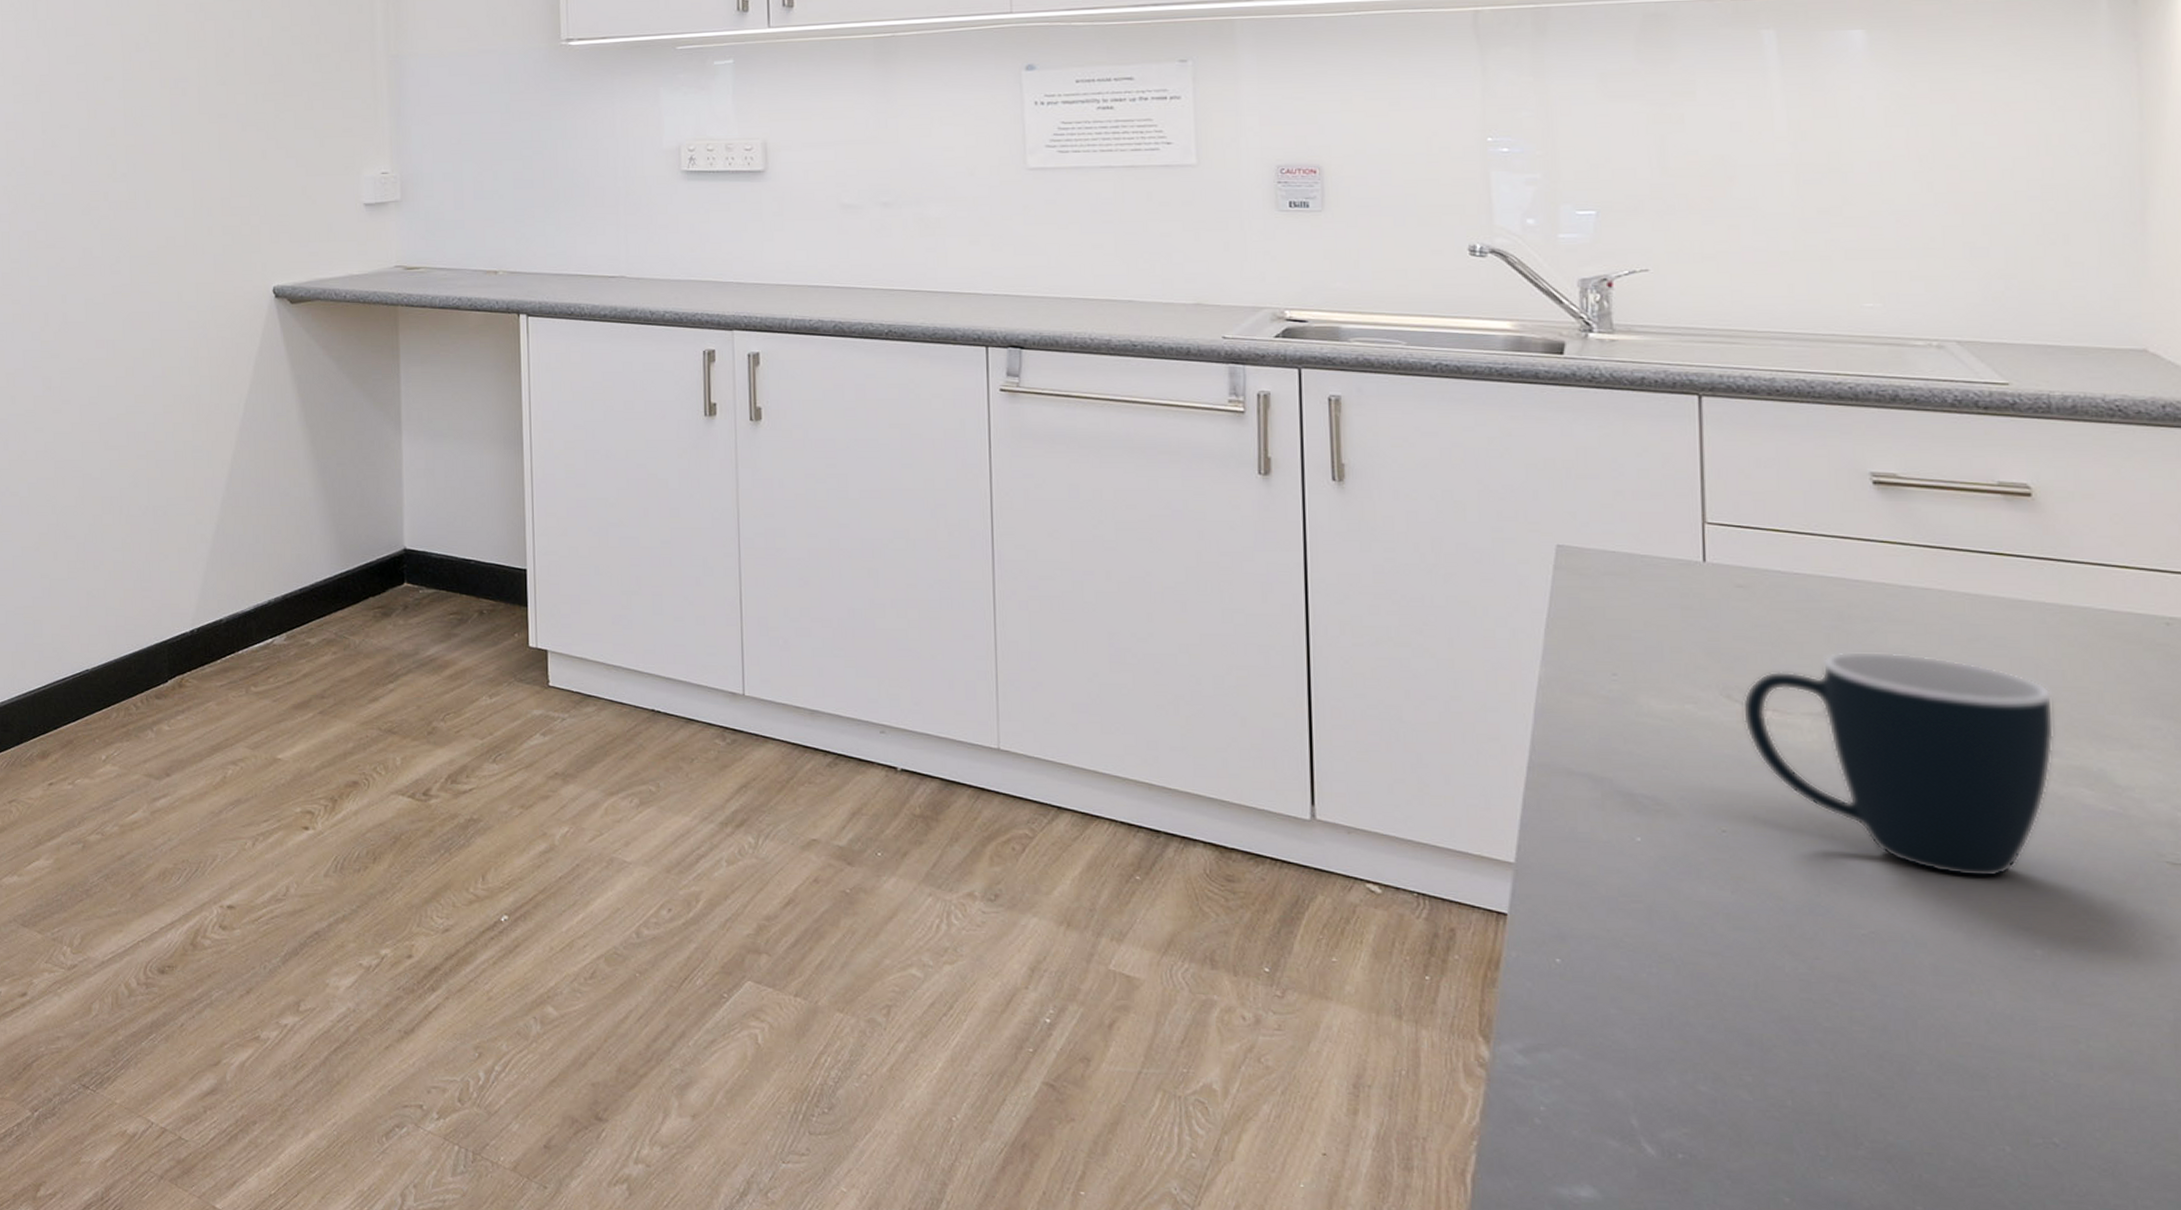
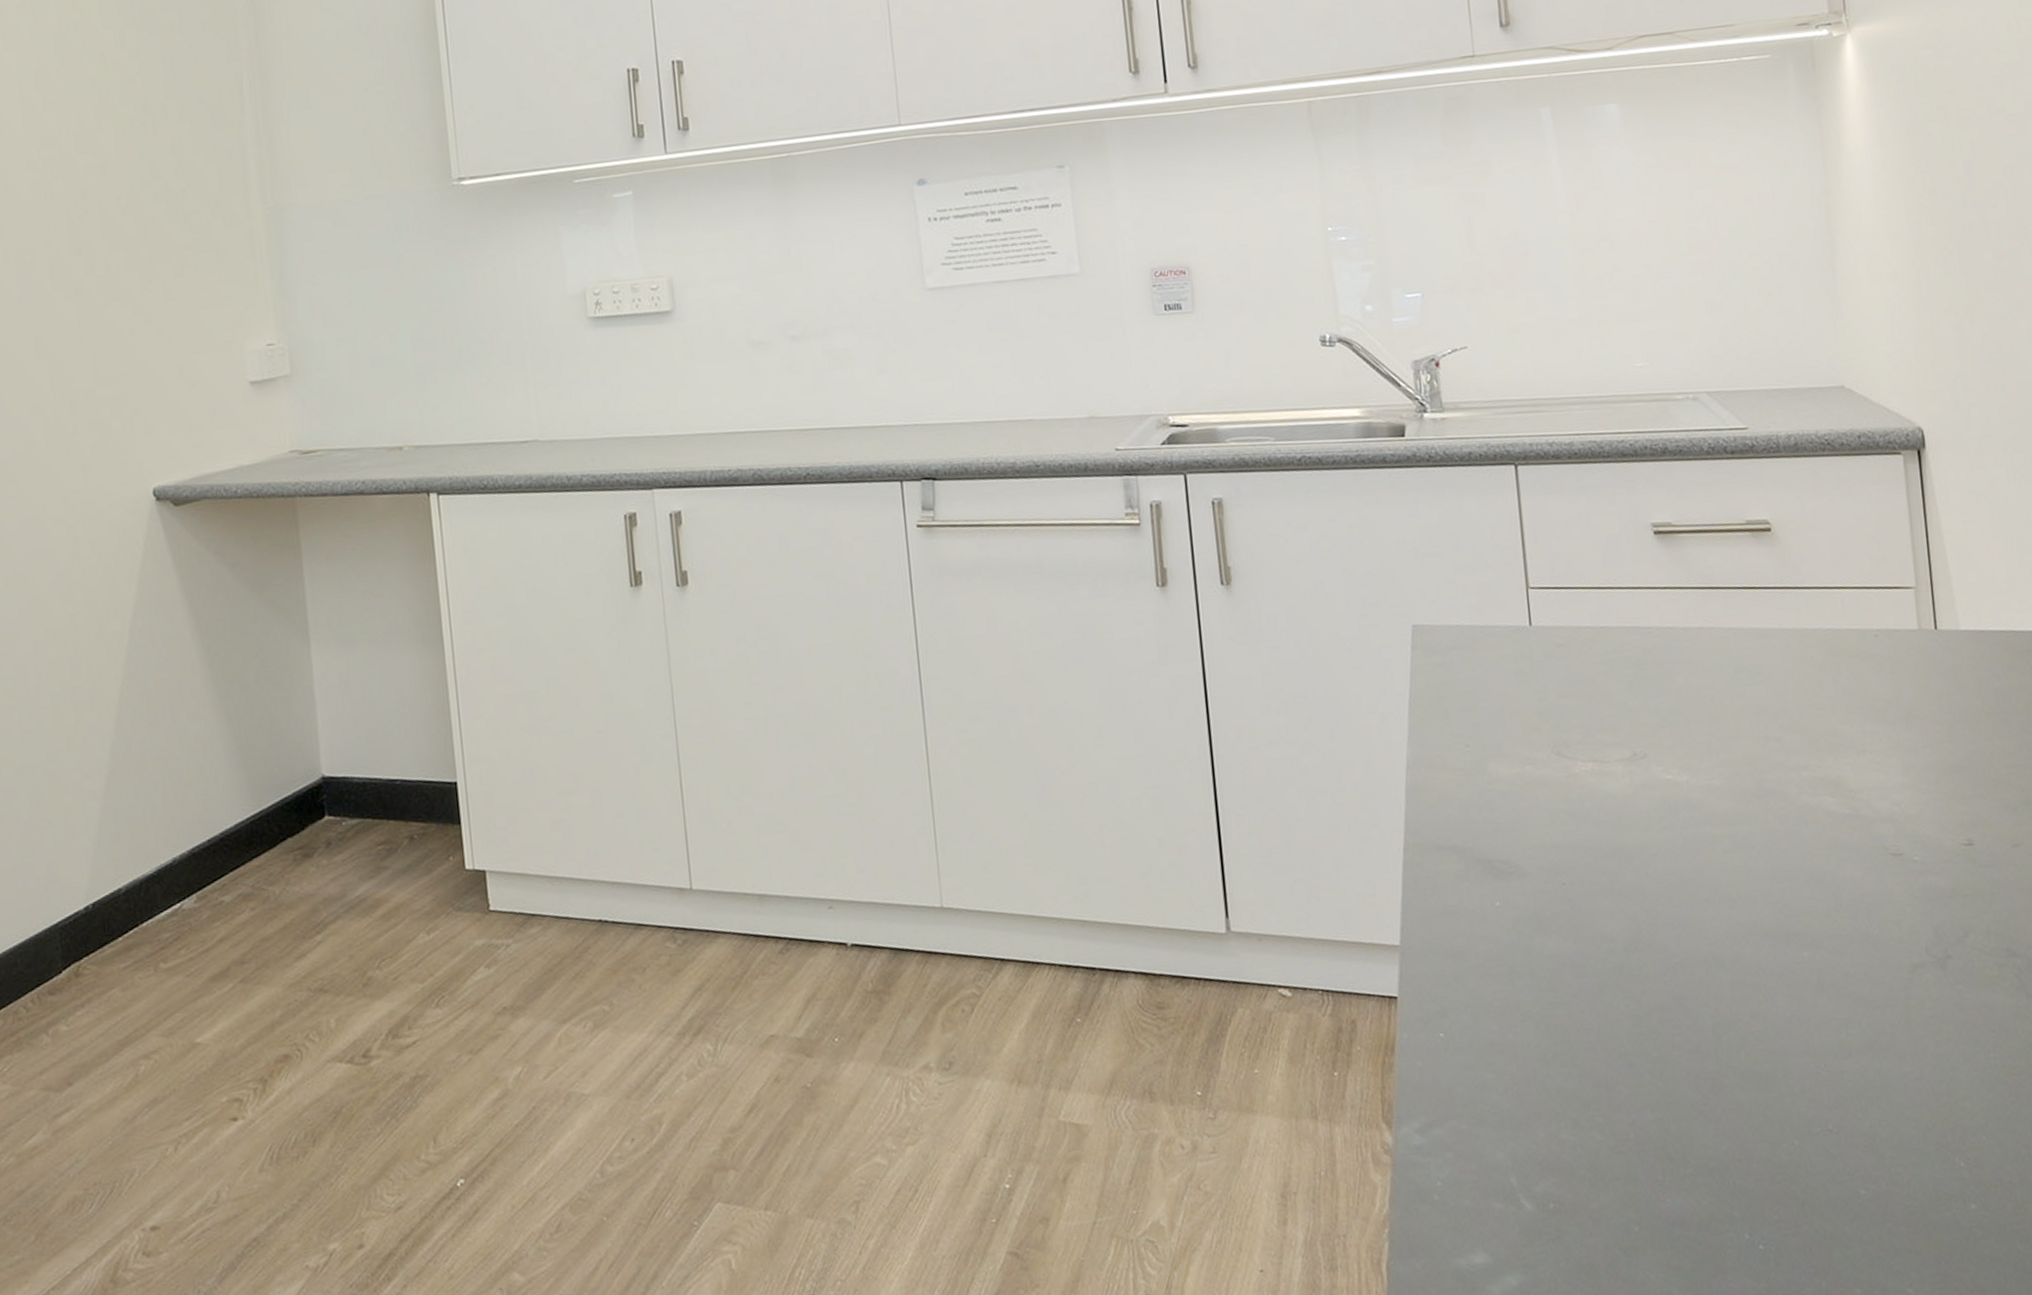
mug: present [1742,651,2055,878] -> none [1569,690,1803,895]

